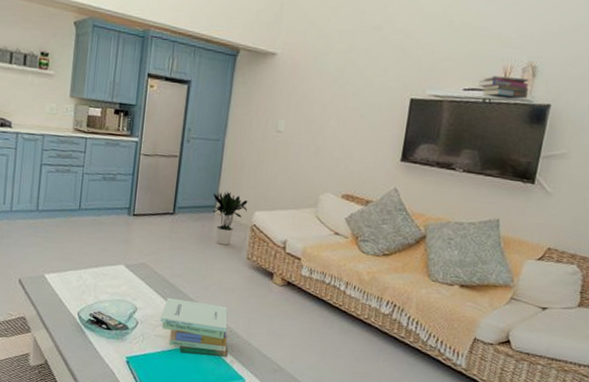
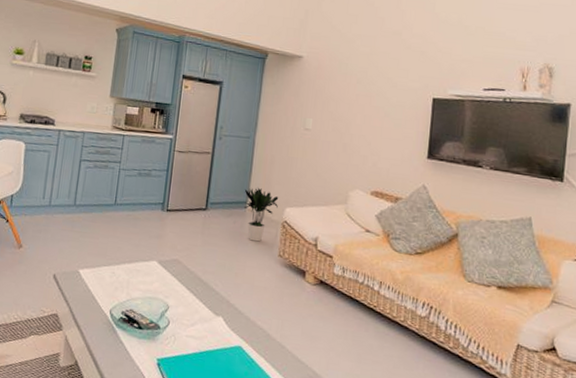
books: present [160,298,228,358] -> none [192,296,261,361]
books: present [478,75,530,100] -> none [498,76,548,99]

